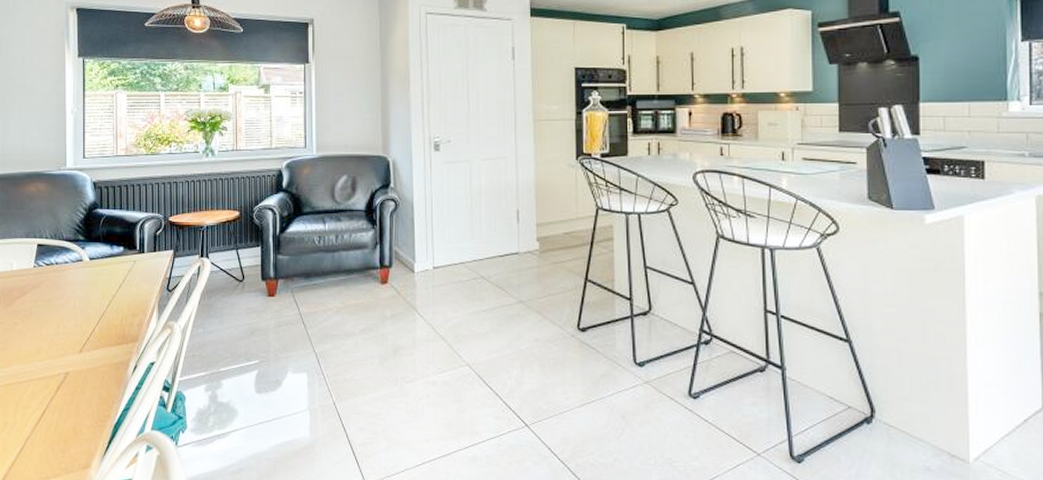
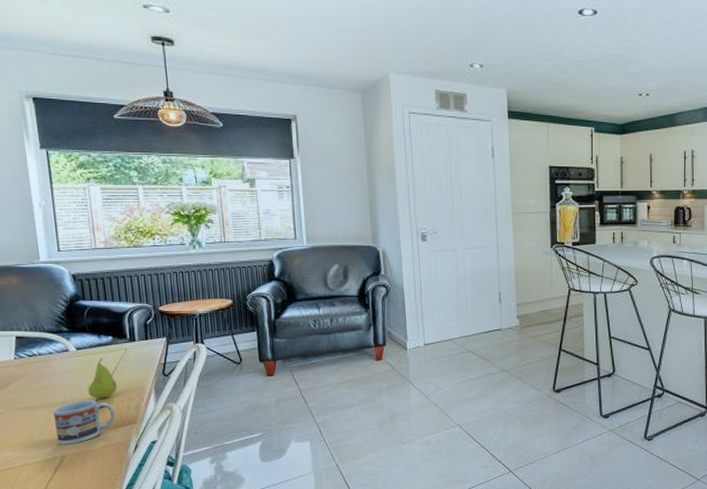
cup: none [62,314,119,361] -> present [53,400,115,445]
fruit: none [96,270,123,313] -> present [88,358,117,399]

